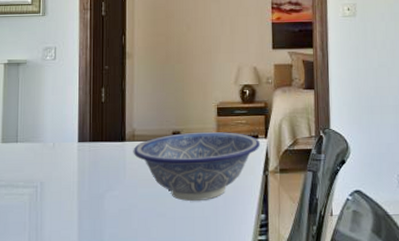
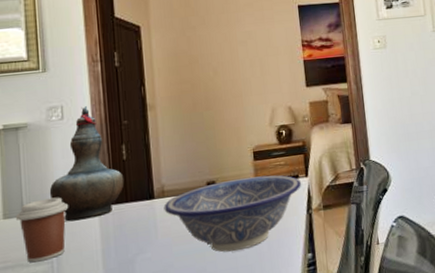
coffee cup: none [12,129,54,185] -> present [16,197,69,263]
decorative vase: none [39,50,101,153] -> present [49,106,125,222]

